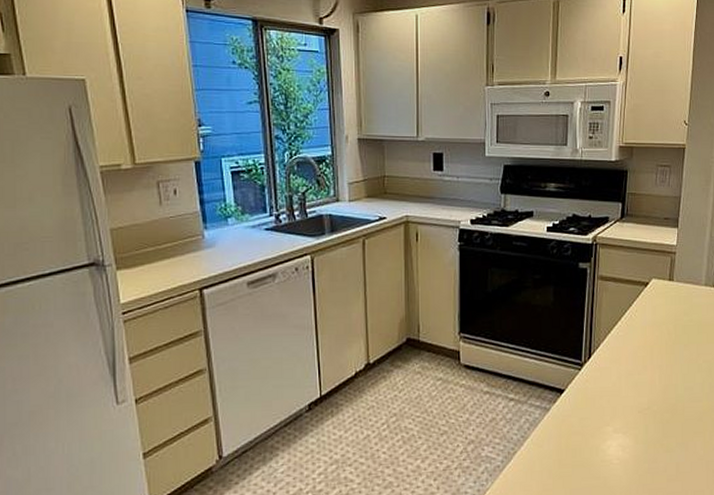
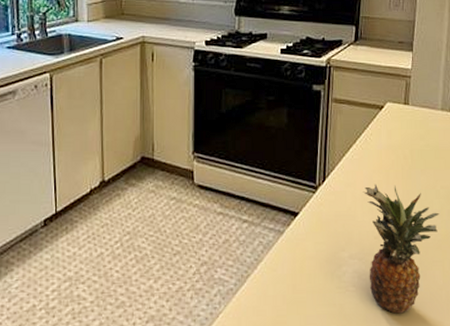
fruit: none [627,359,701,484] -> present [362,184,440,314]

